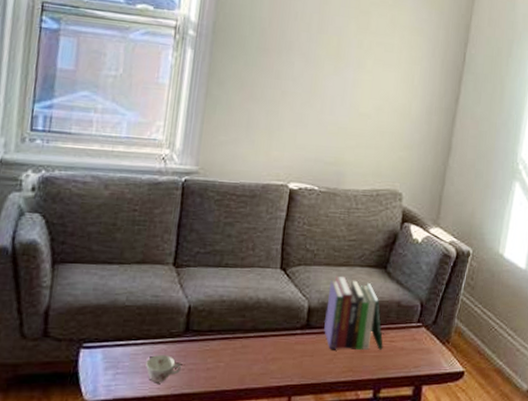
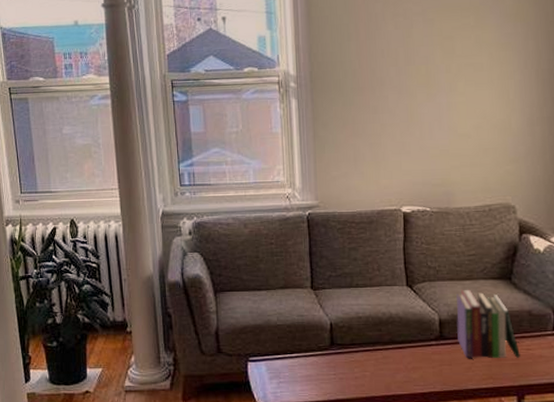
teacup: present [146,355,181,383] -> none [302,366,332,390]

